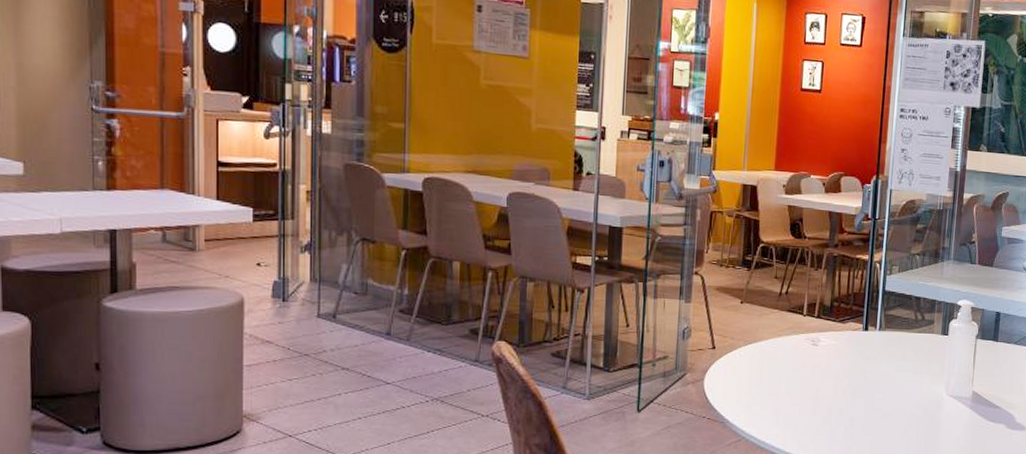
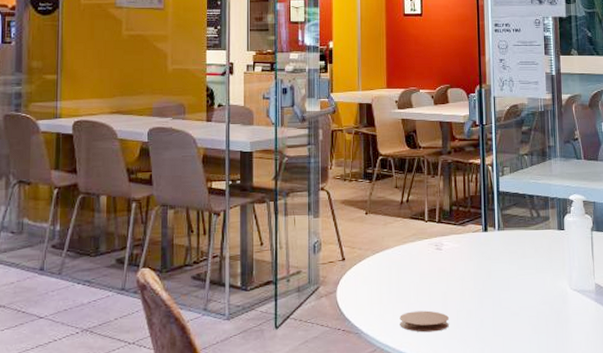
coaster: none [767,405,819,427] -> present [399,310,449,333]

